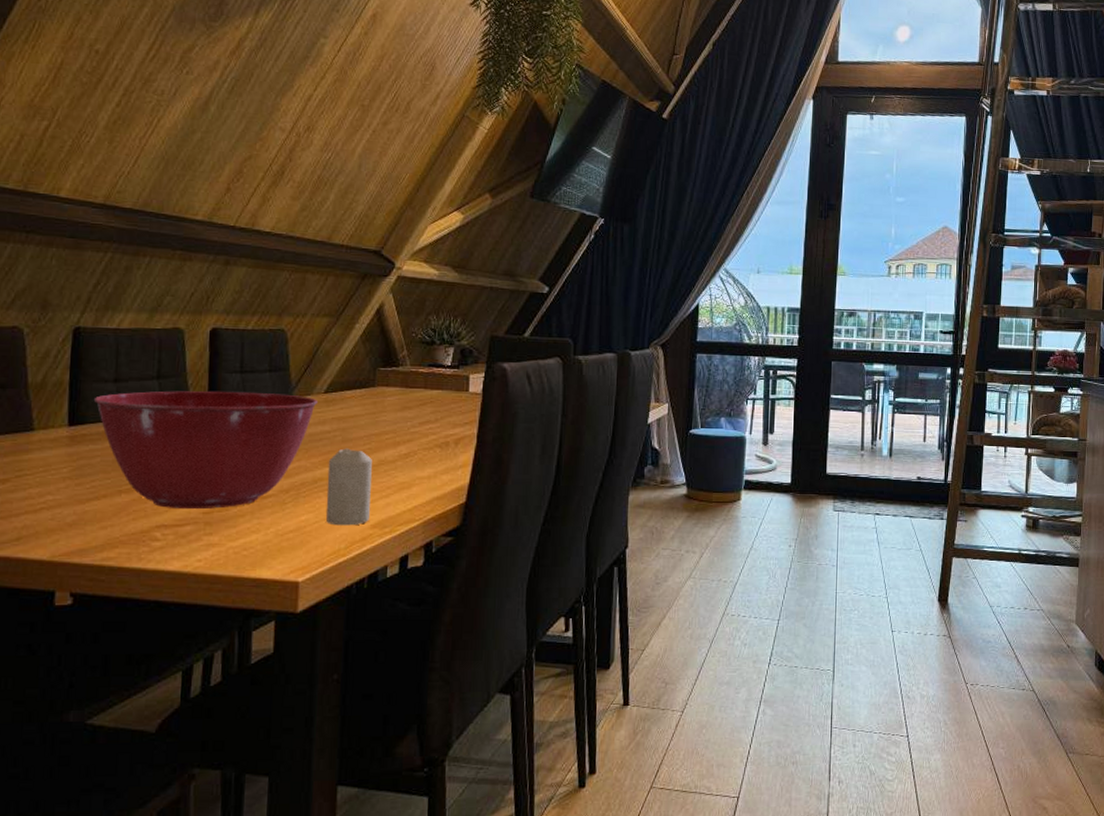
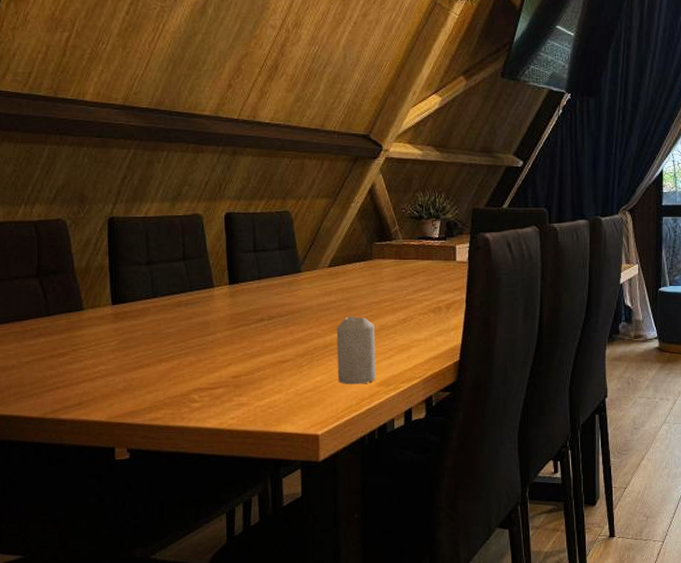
mixing bowl: present [93,391,317,510] -> none [131,268,323,375]

